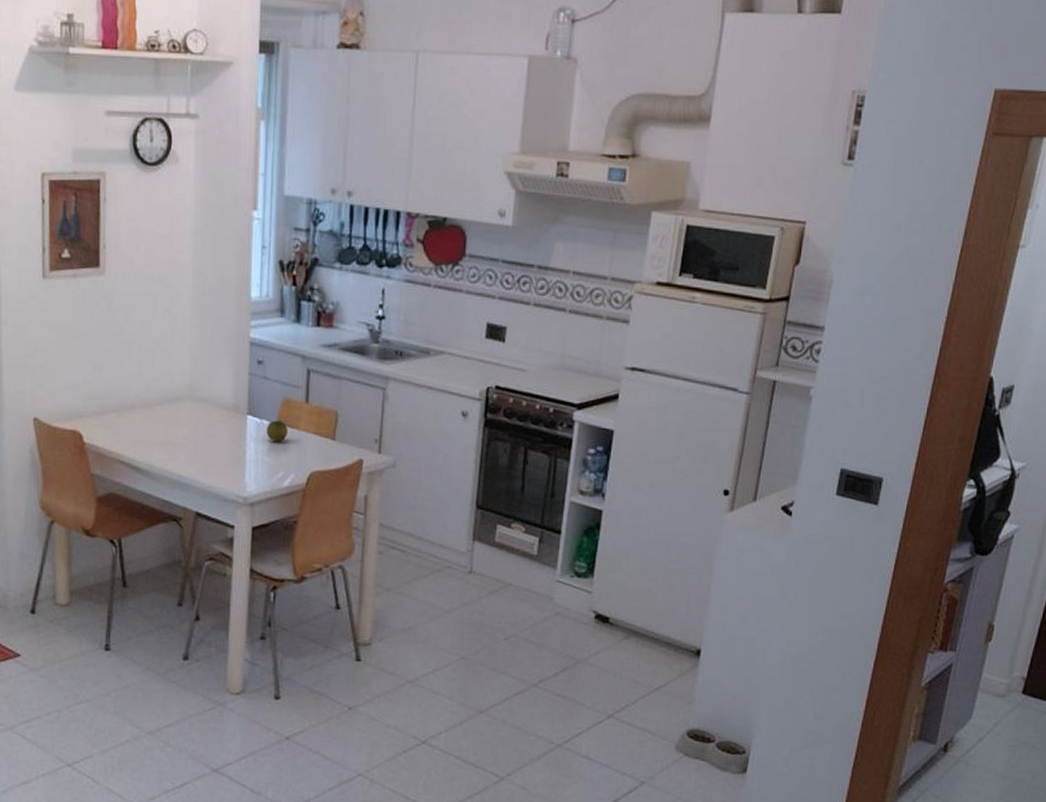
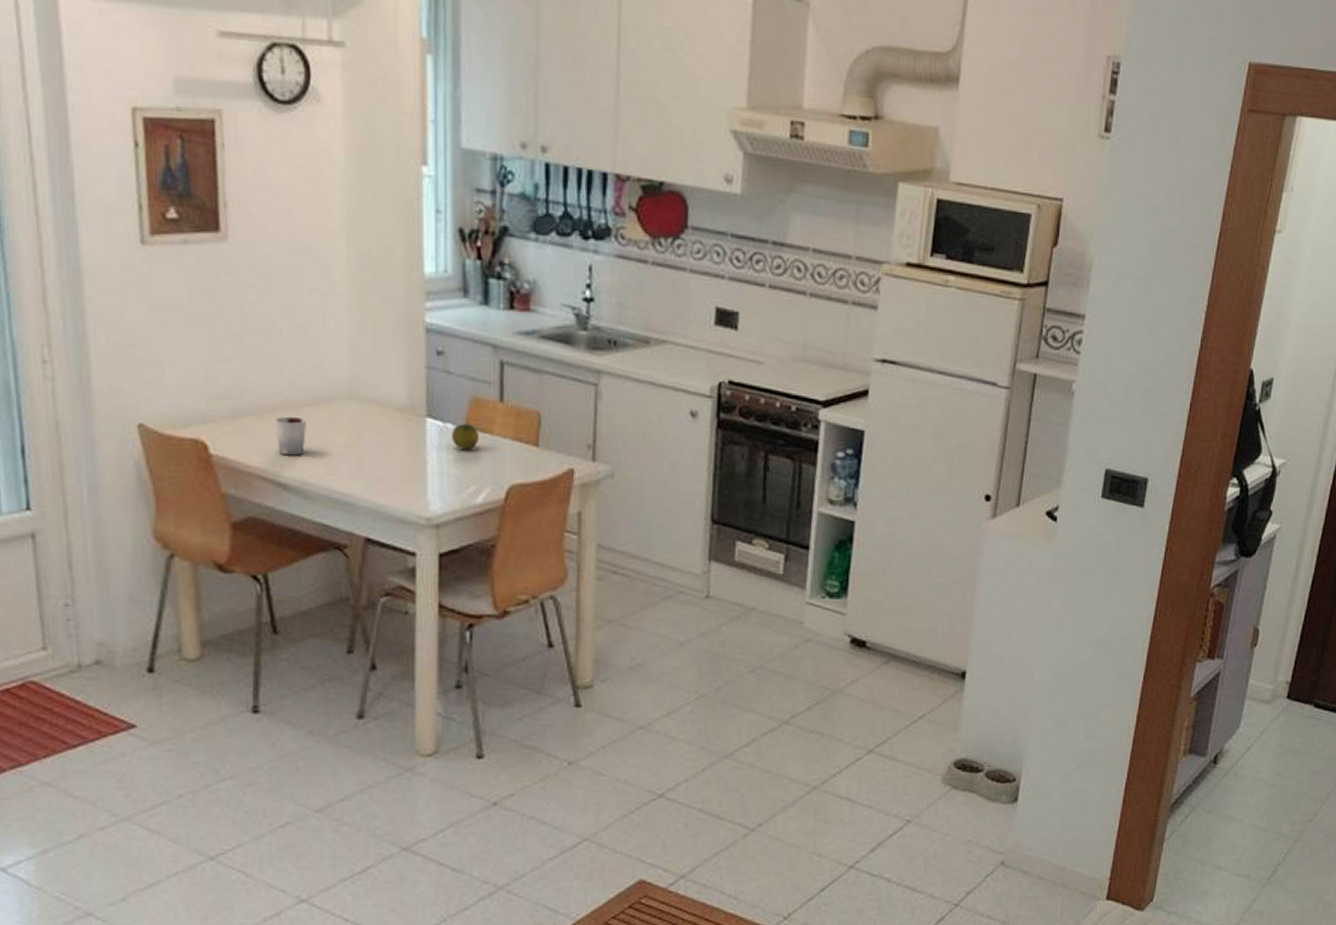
cup: none [132,413,156,445] -> present [275,416,306,456]

